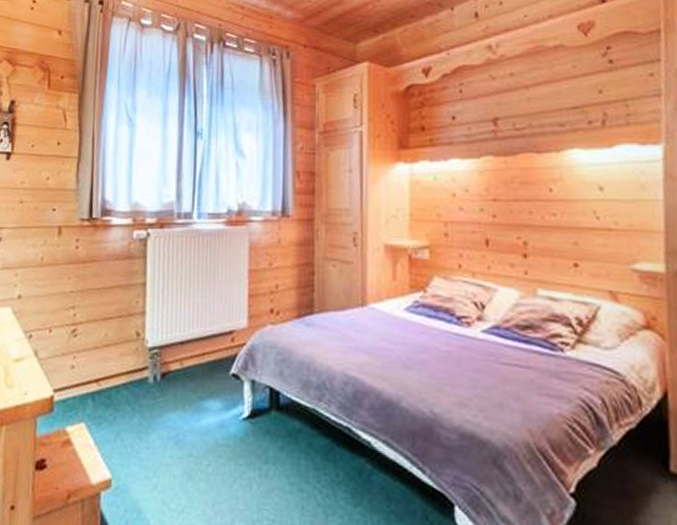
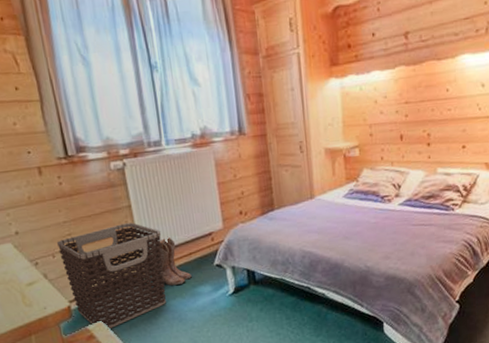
clothes hamper: none [57,303,174,437] -> present [56,222,166,330]
boots: none [158,327,200,394] -> present [151,236,192,286]

